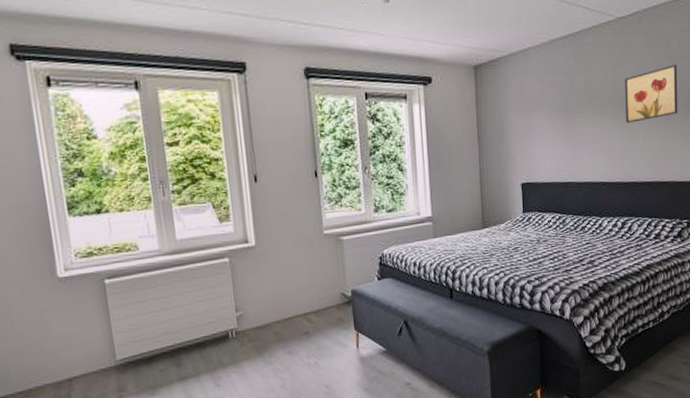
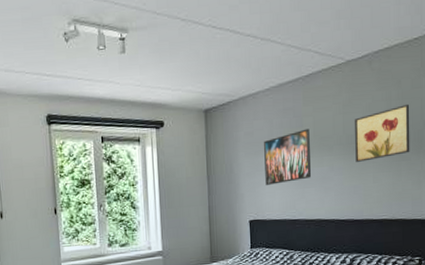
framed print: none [535,87,583,146] -> present [264,128,312,185]

